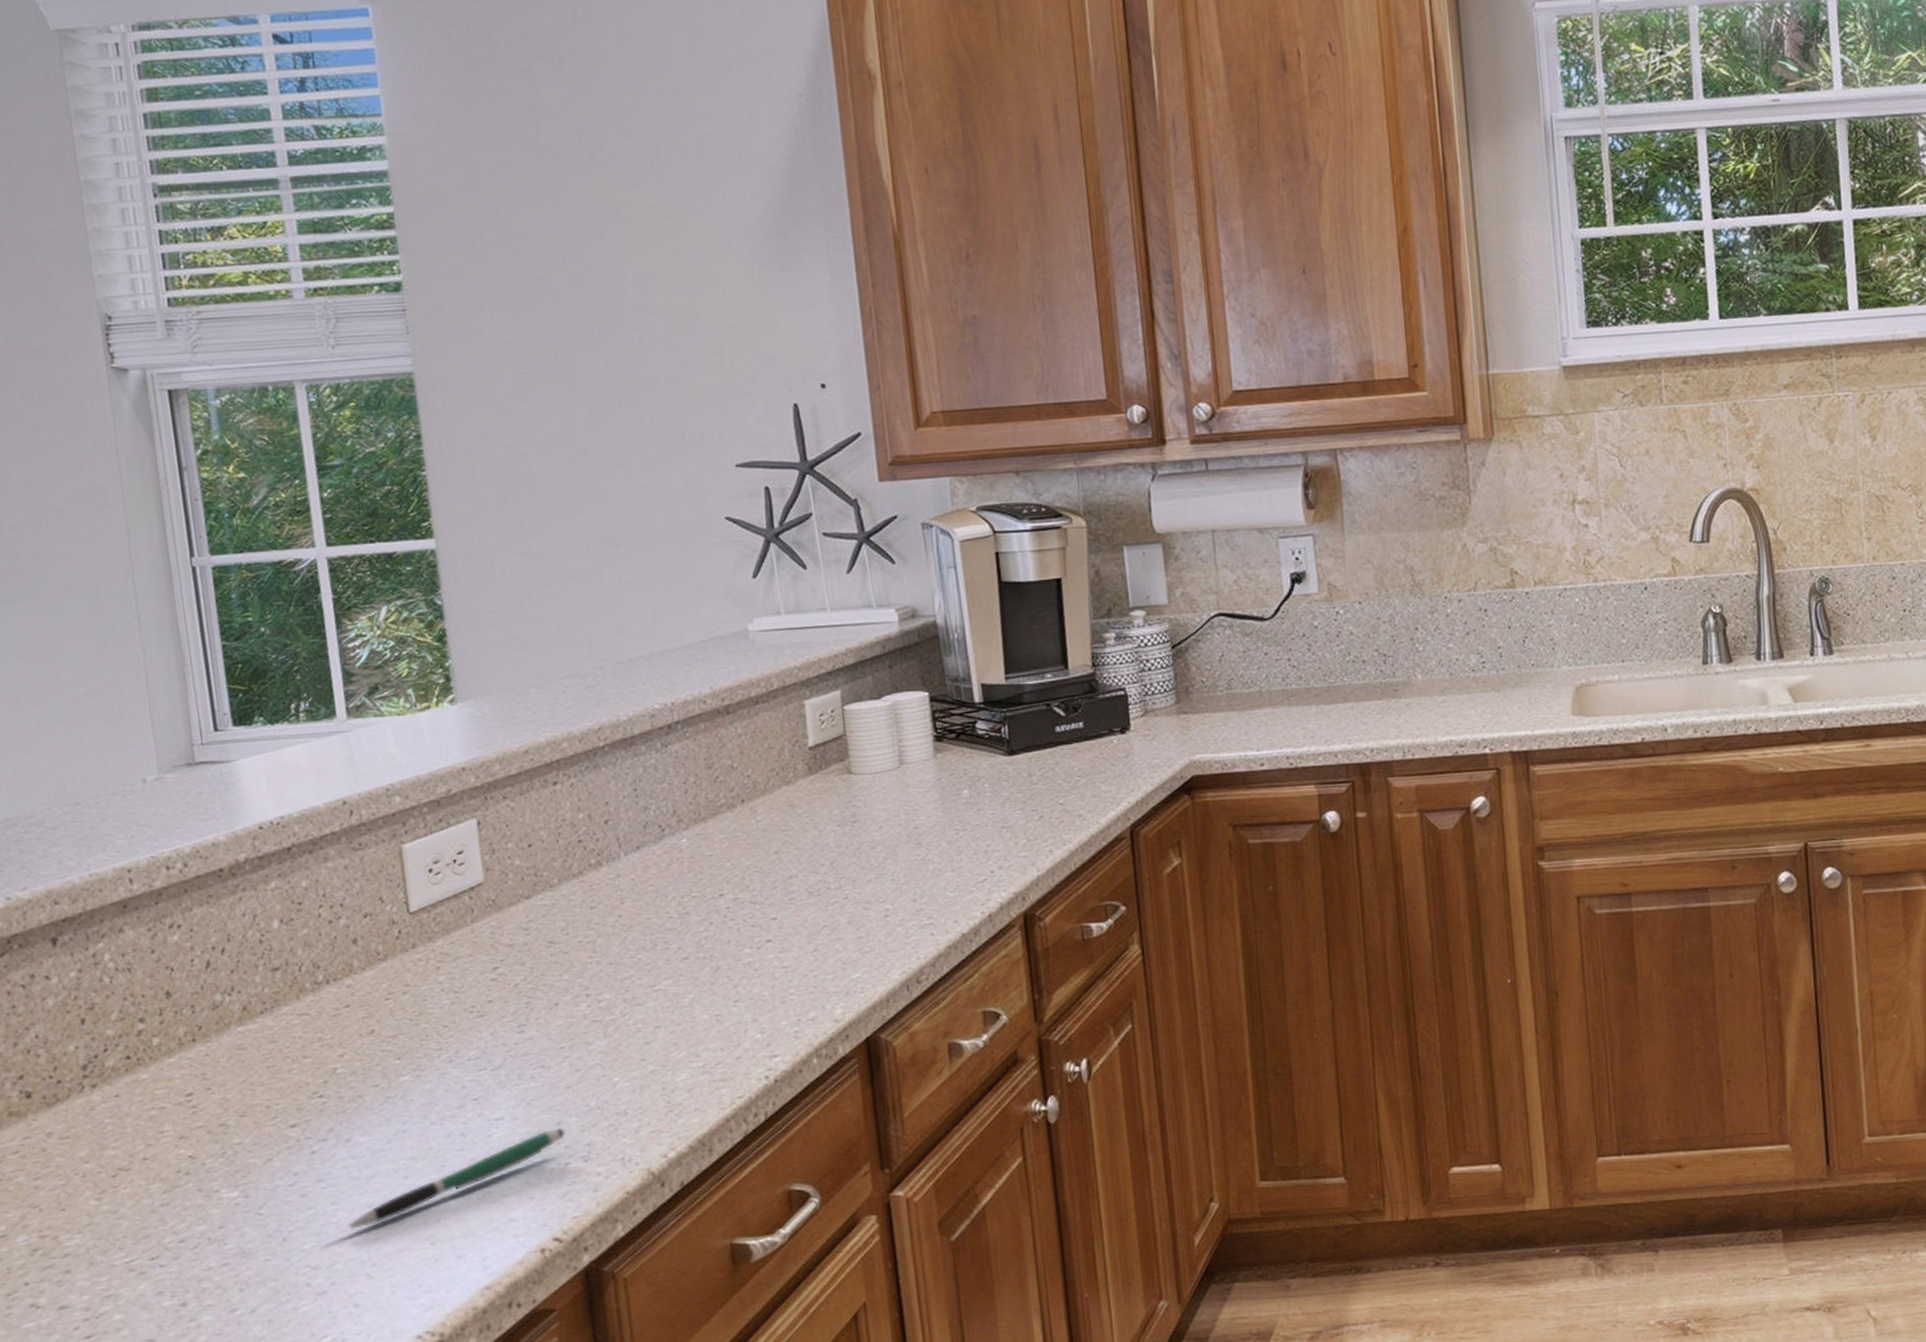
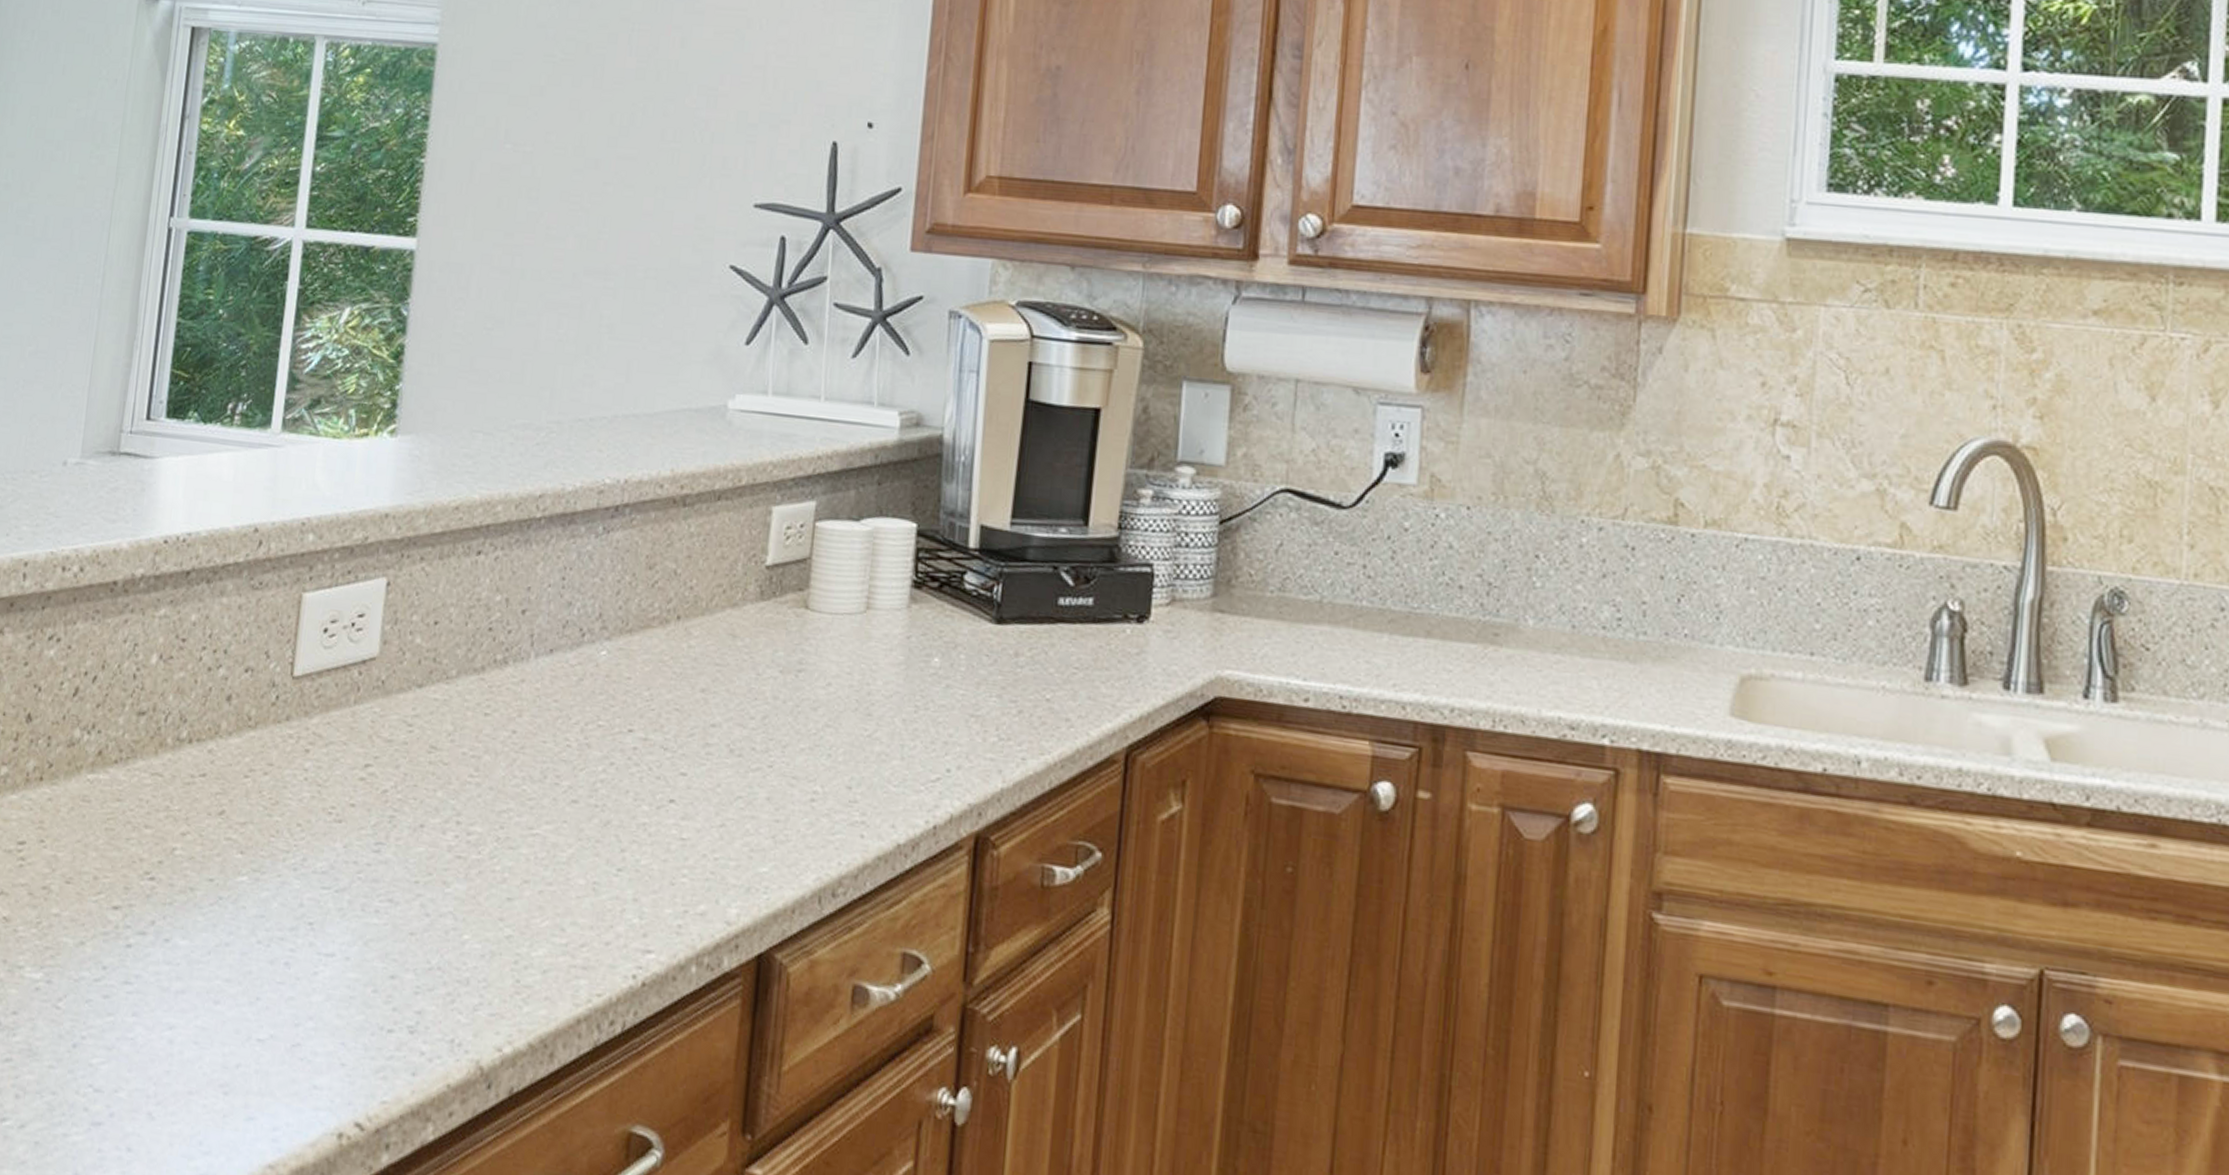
pen: present [348,1127,566,1230] -> none [143,981,397,1054]

